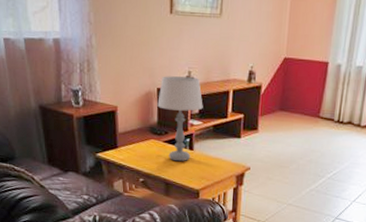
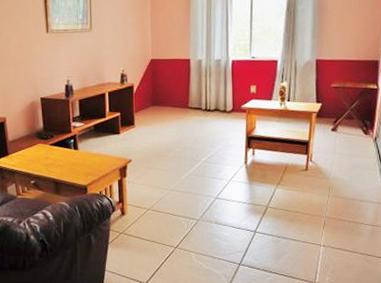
table lamp: present [157,76,203,162] -> none [42,85,83,162]

